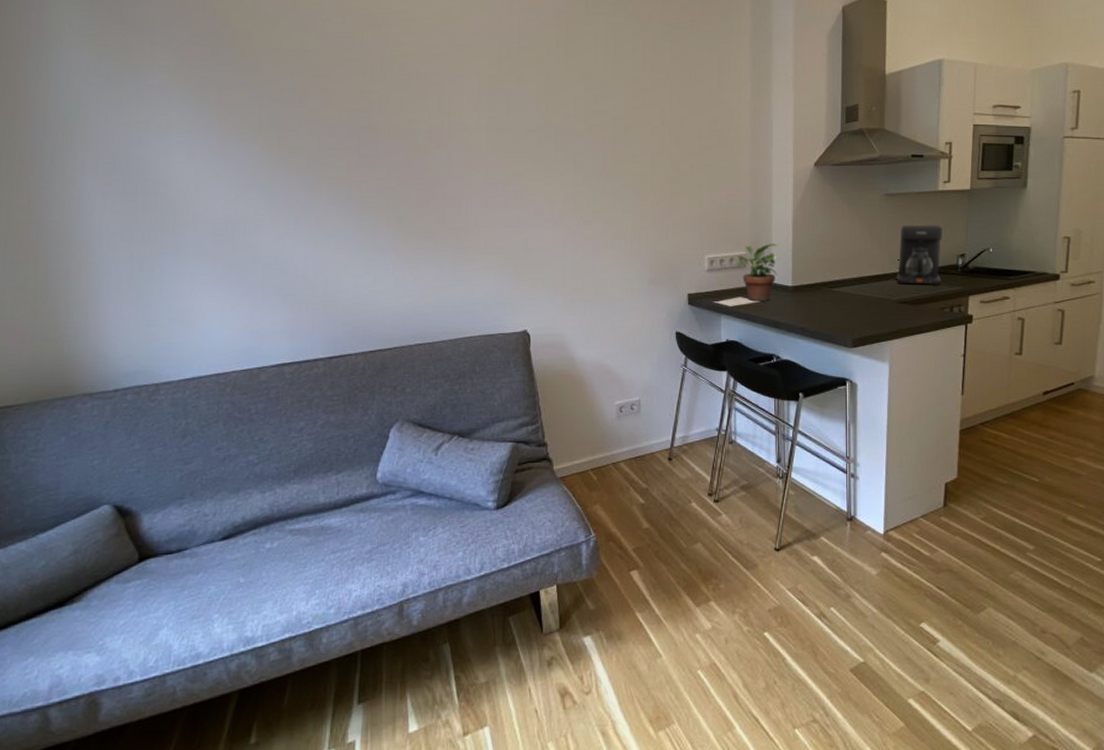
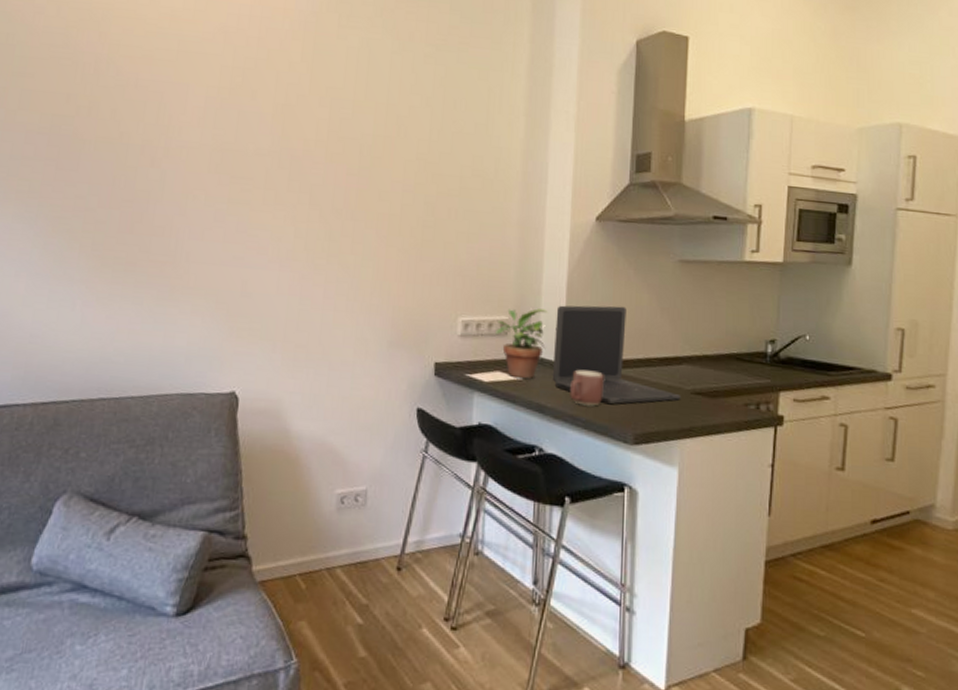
laptop: none [784,236,890,317] -> present [552,305,682,405]
mug: none [799,290,826,319] -> present [570,369,604,407]
coffee maker: present [896,224,942,285] -> none [691,298,748,375]

